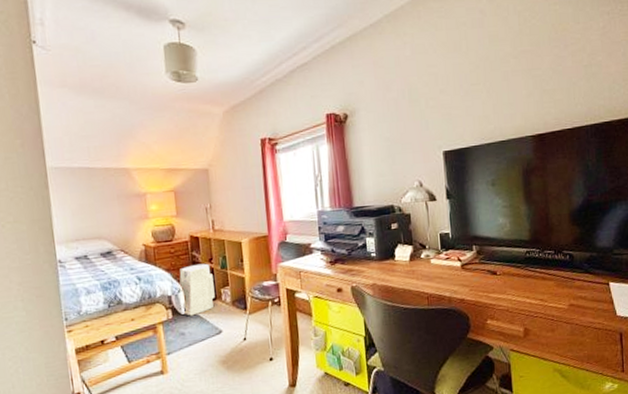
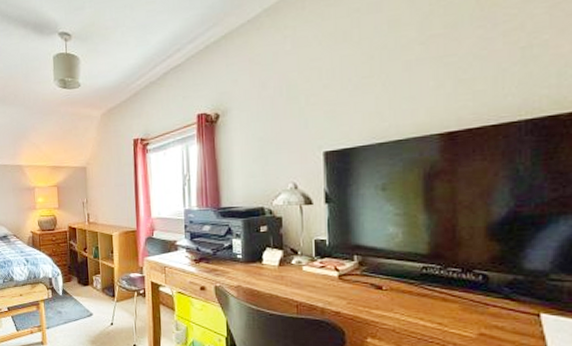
air purifier: present [179,263,215,316] -> none [58,252,88,298]

